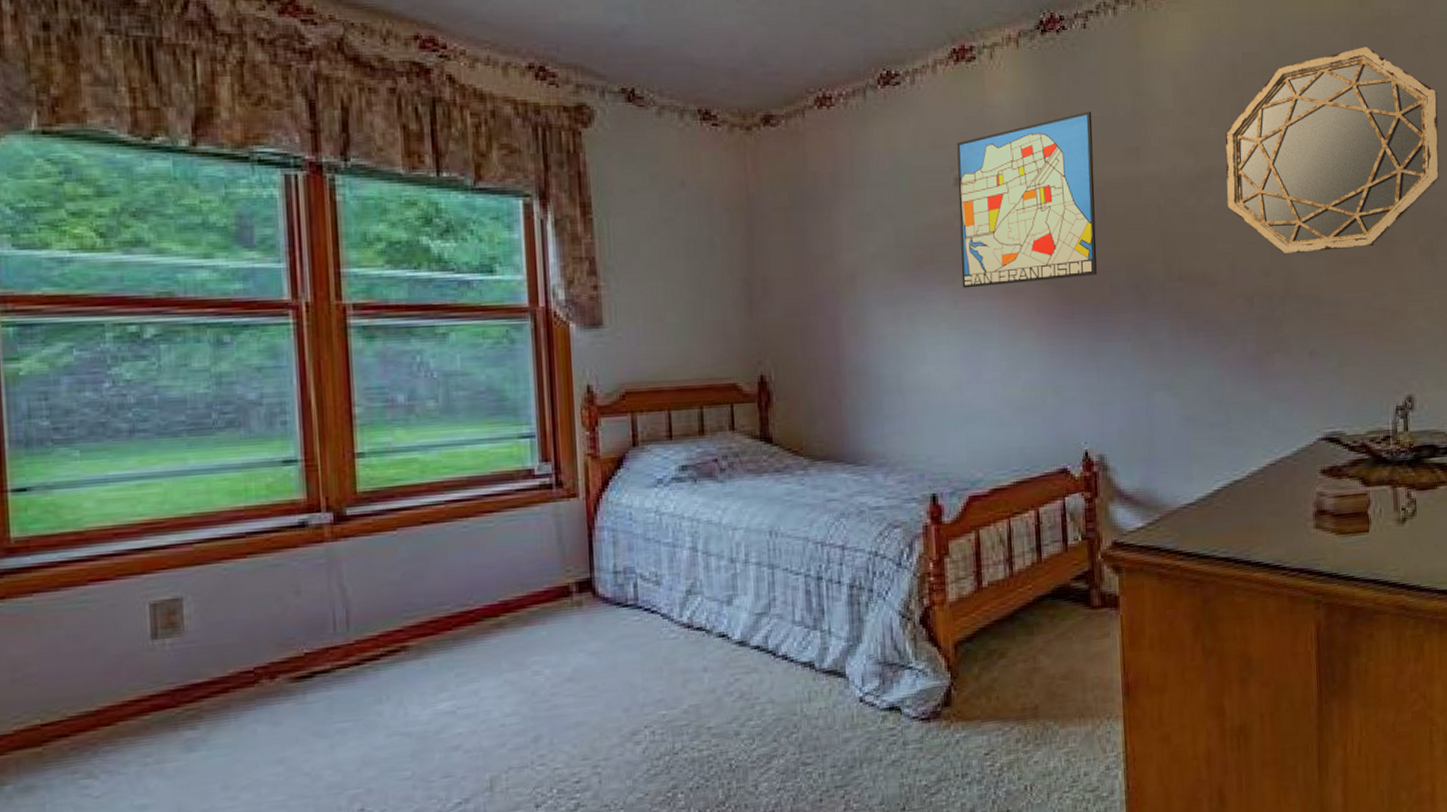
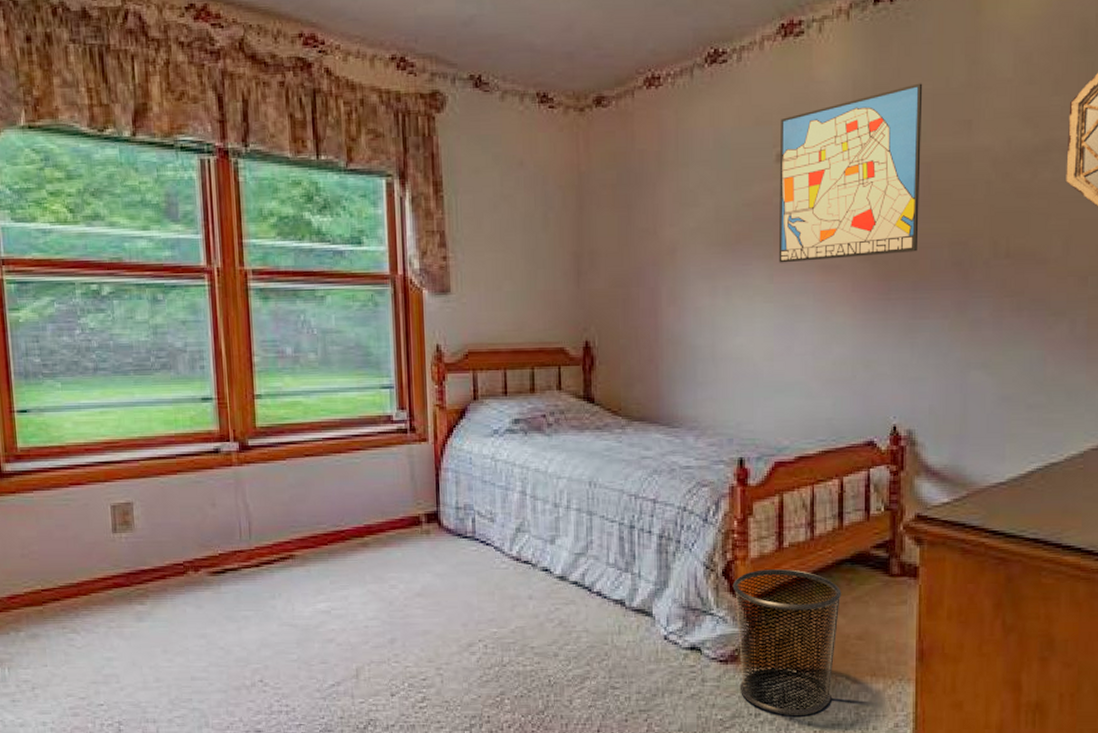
waste bin: none [931,610,1045,771] -> present [732,569,842,715]

